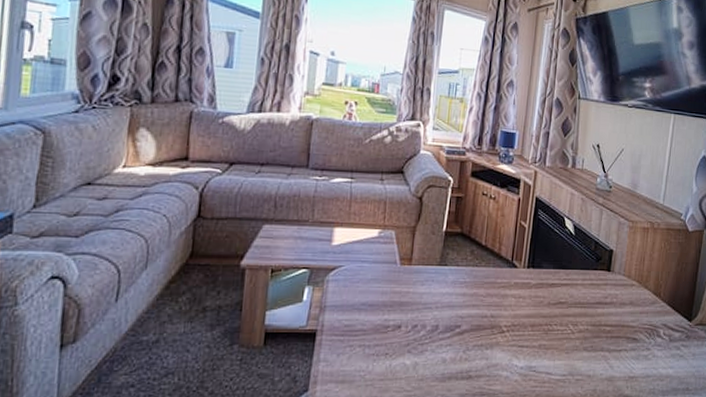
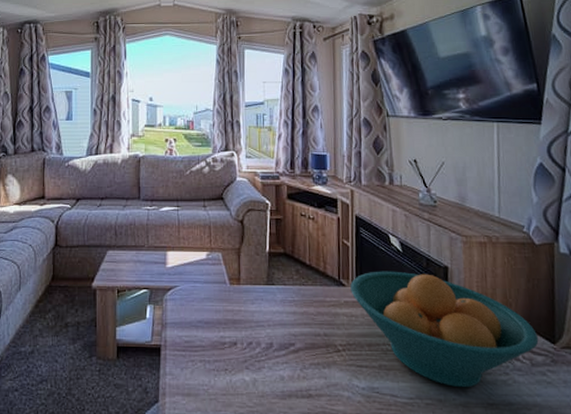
fruit bowl: none [522,253,679,364] -> present [350,271,539,388]

